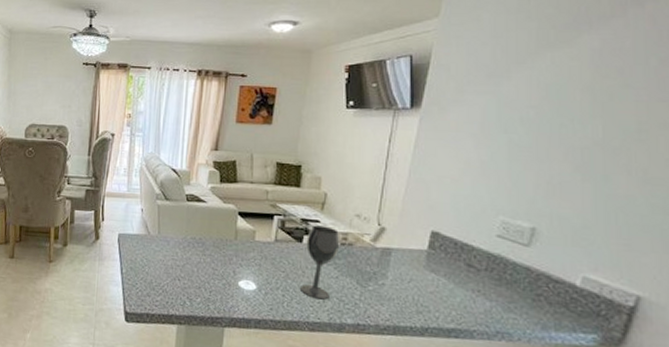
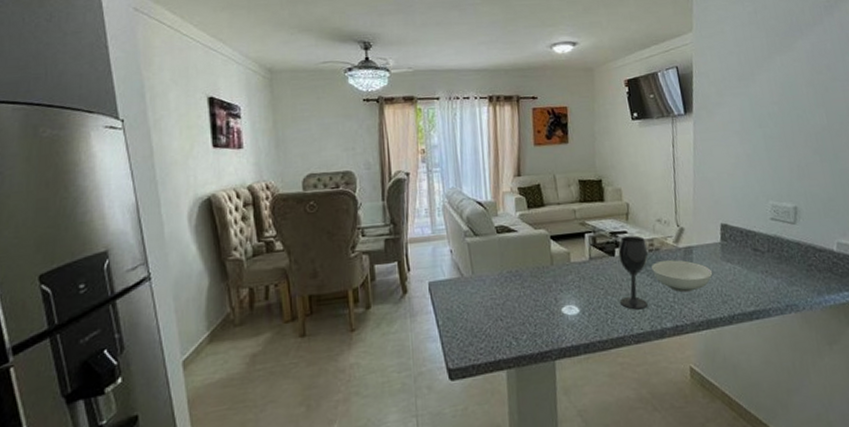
bowl: none [341,257,411,294] -> present [652,260,713,292]

